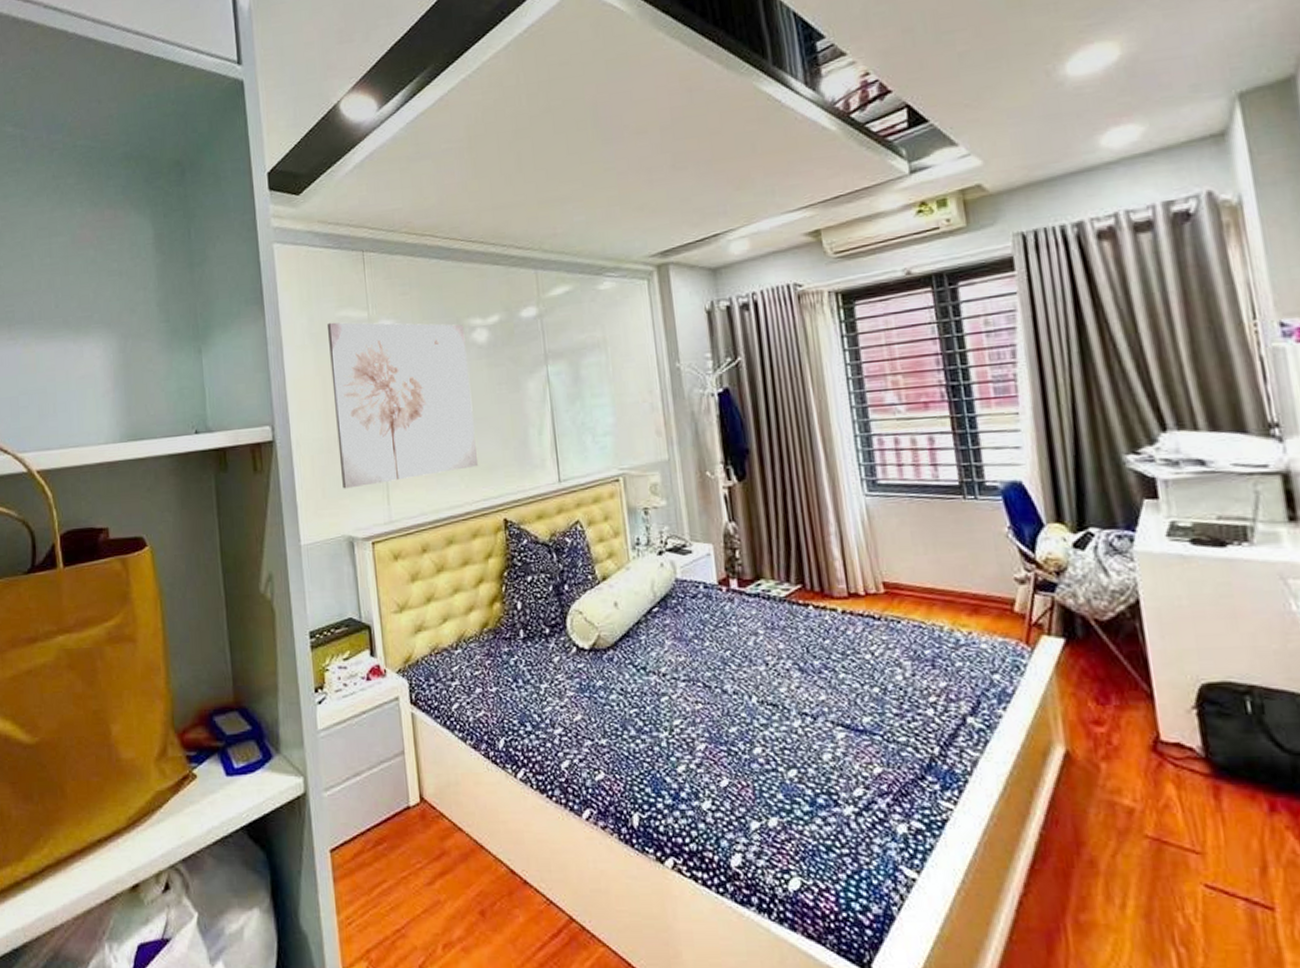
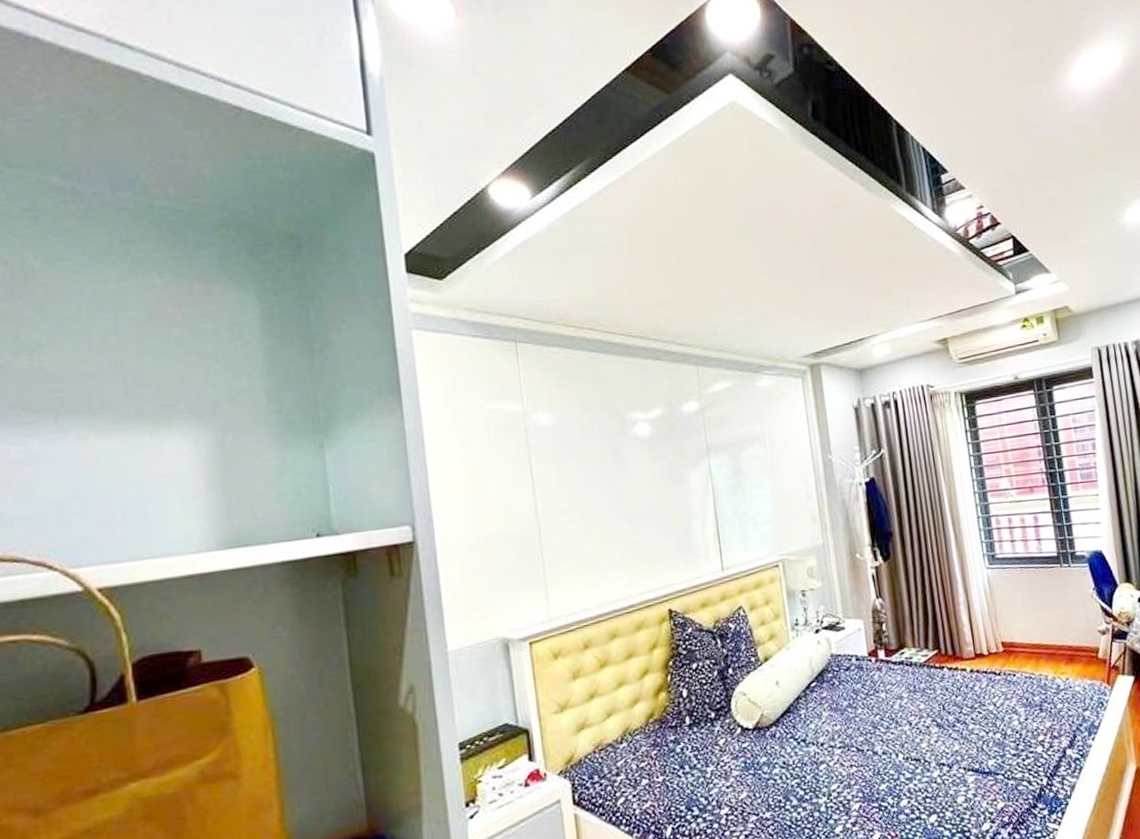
wall art: present [326,322,479,489] -> none [475,415,642,589]

